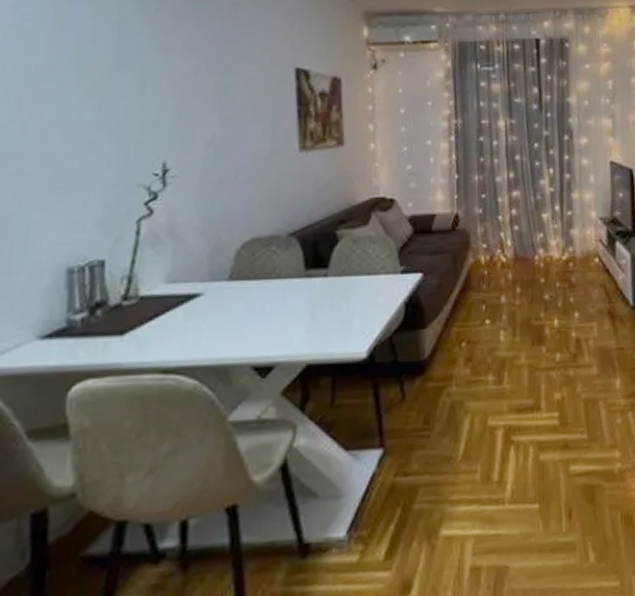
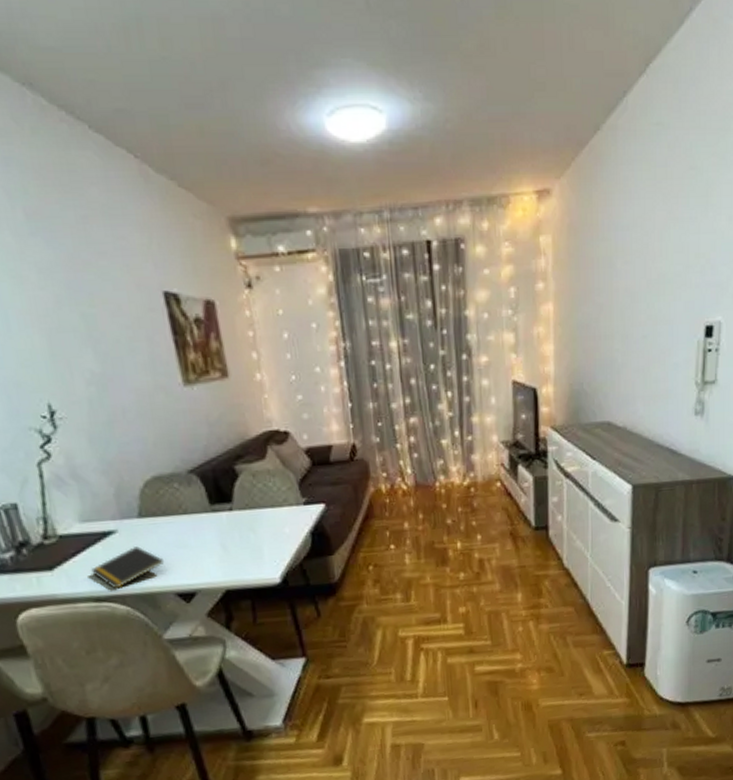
notepad: none [165,312,247,359] -> present [91,546,165,589]

